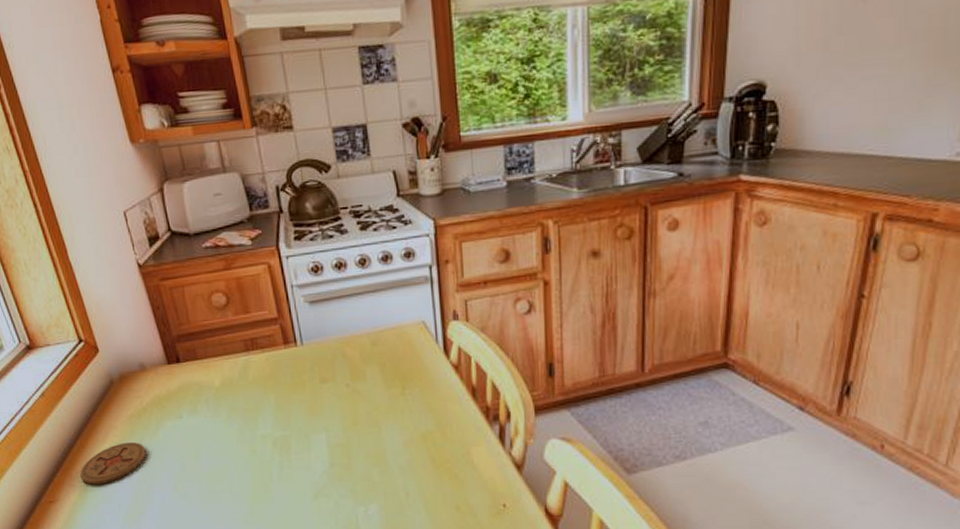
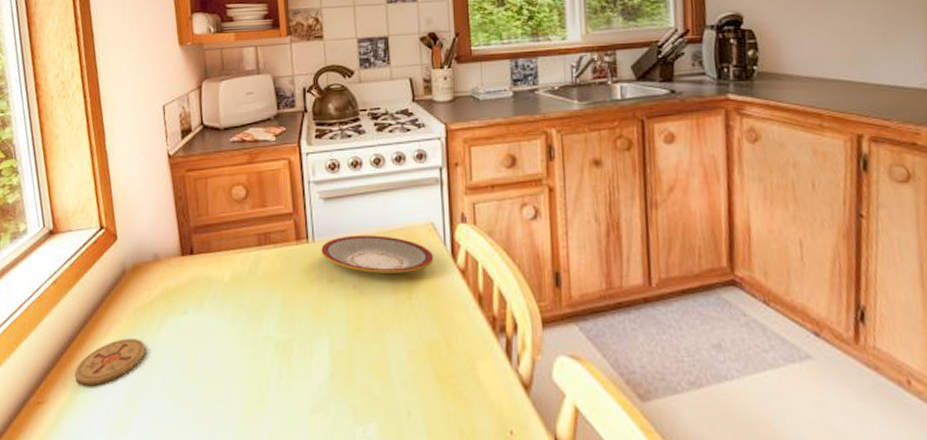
plate: none [311,336,427,372] -> present [321,235,434,273]

